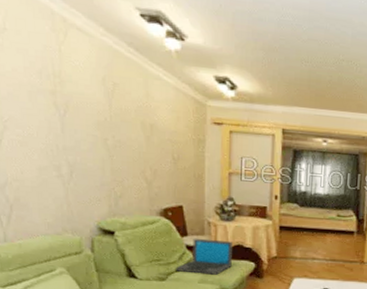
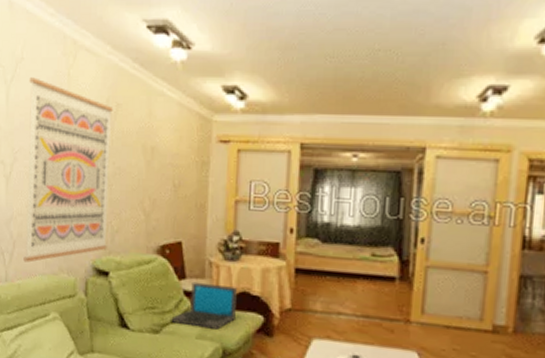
wall art: none [15,49,111,224] -> present [23,77,113,263]

